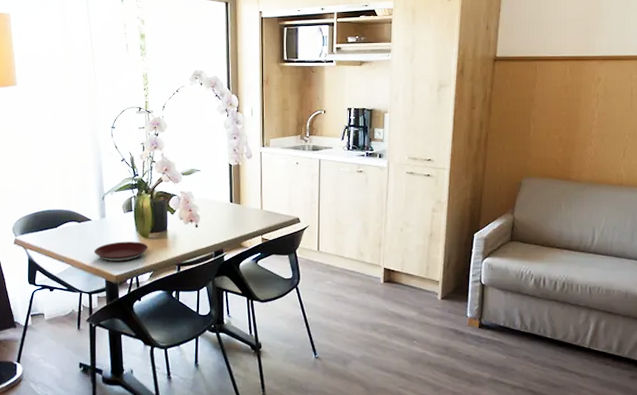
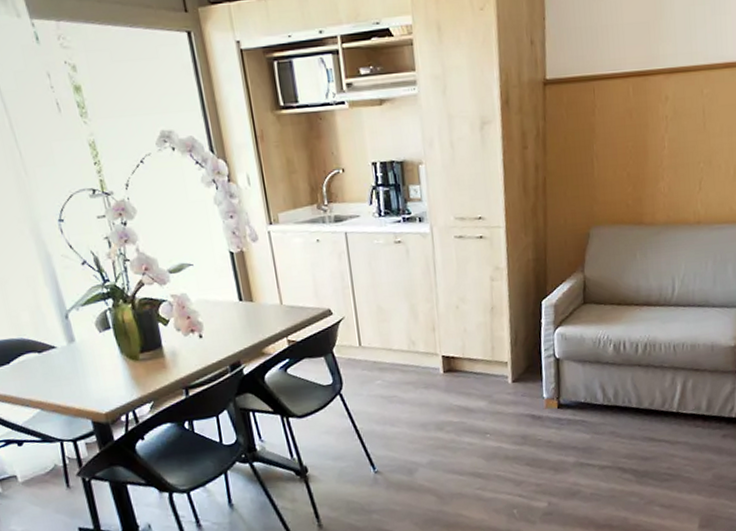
plate: present [94,241,148,262] -> none [68,366,141,398]

